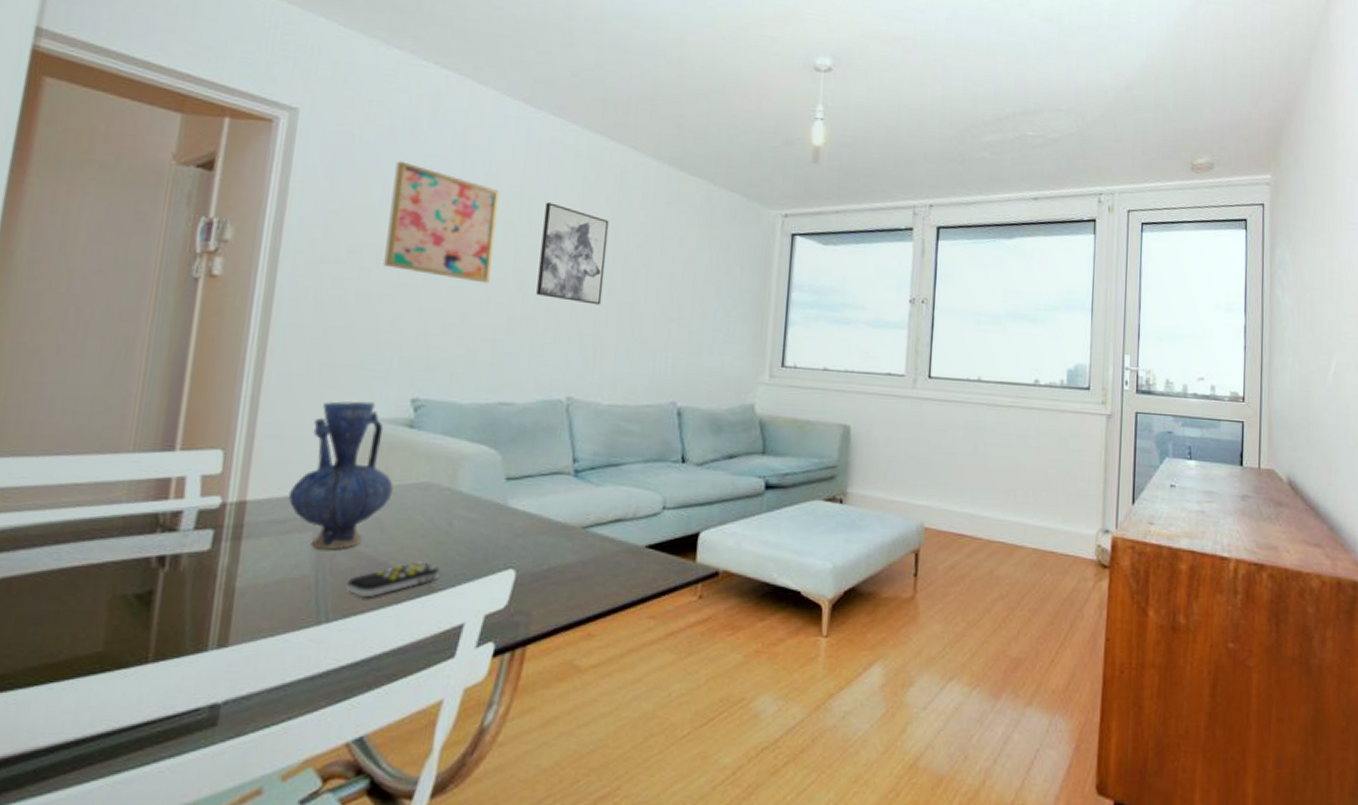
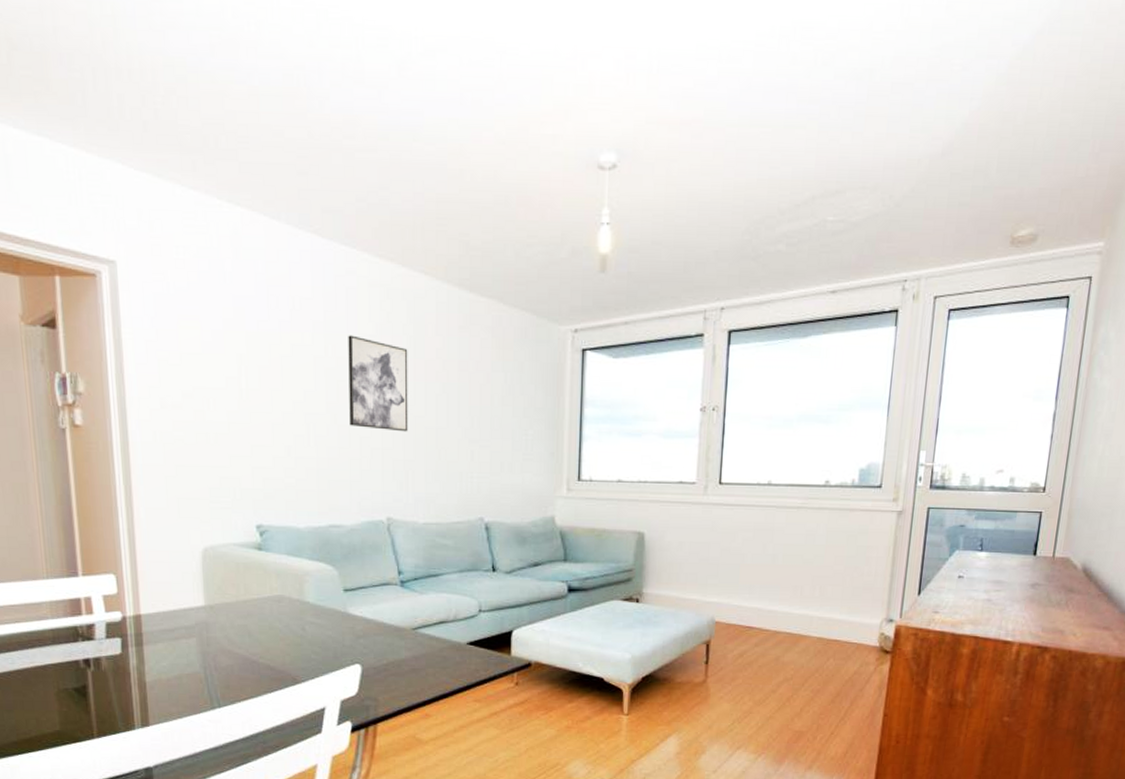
vase: present [288,401,394,550] -> none [172,529,253,652]
remote control: present [346,561,441,598] -> none [229,659,301,688]
wall art: present [382,161,499,284] -> none [209,305,307,418]

